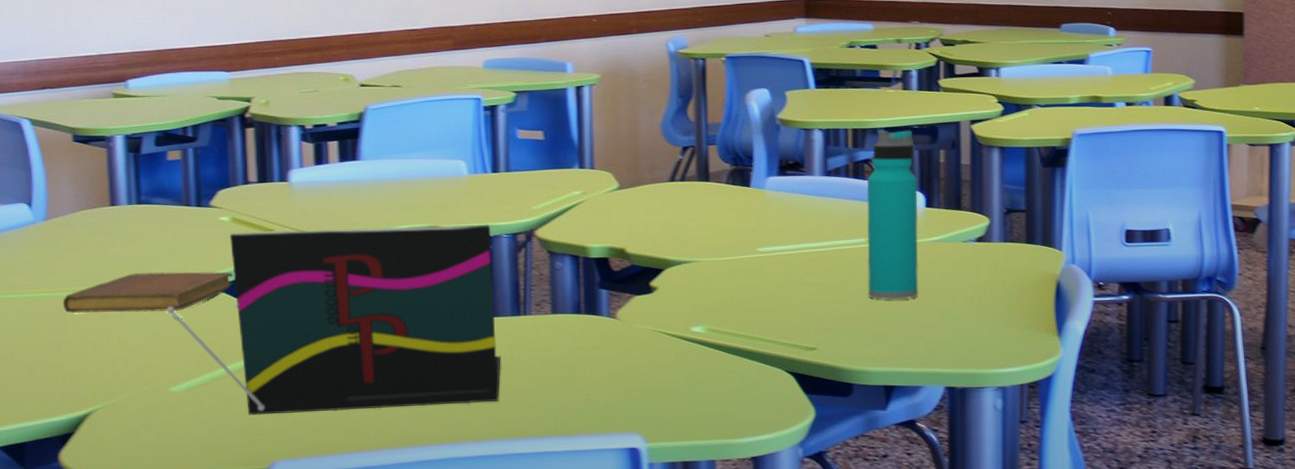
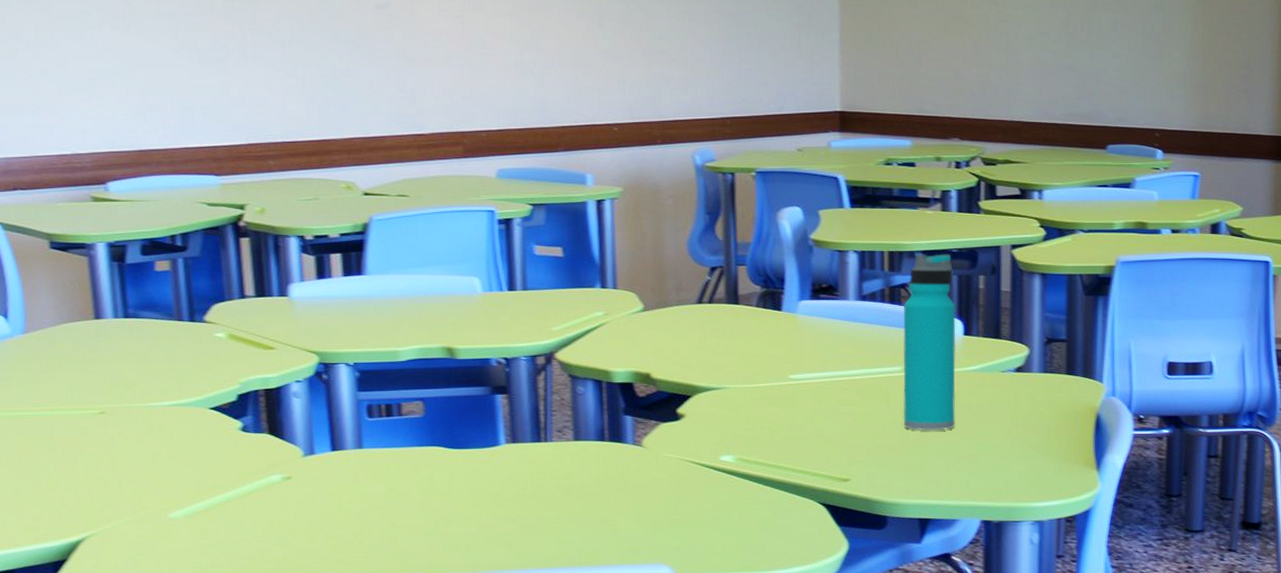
notebook: present [63,271,234,314] -> none [48,390,233,434]
laptop: present [166,224,501,415] -> none [161,345,522,543]

